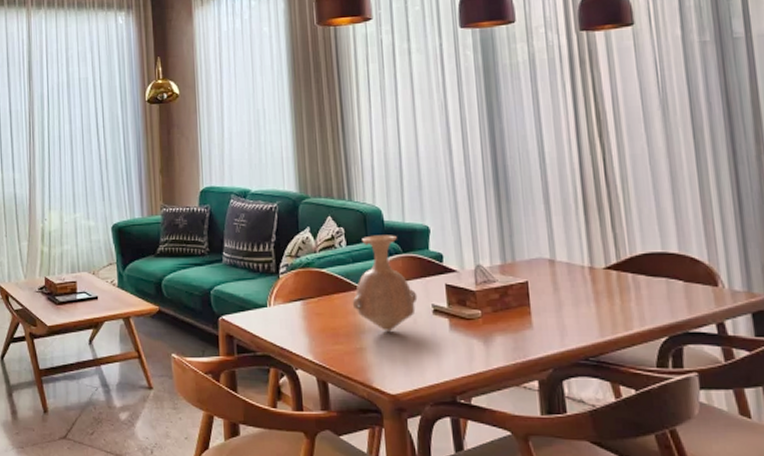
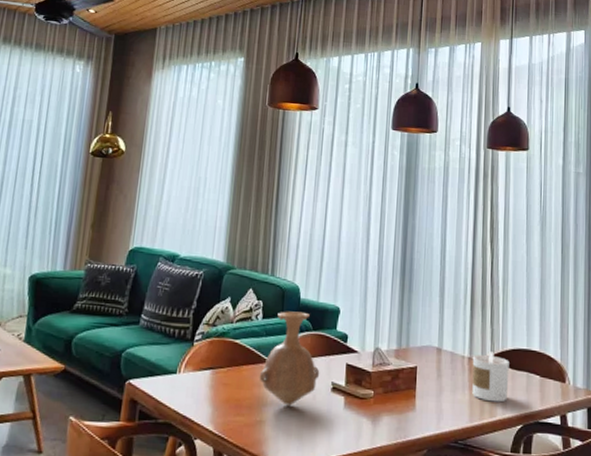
candle: none [594,259,645,314] -> present [472,352,509,403]

